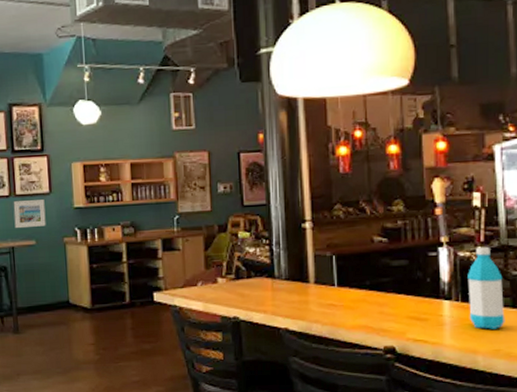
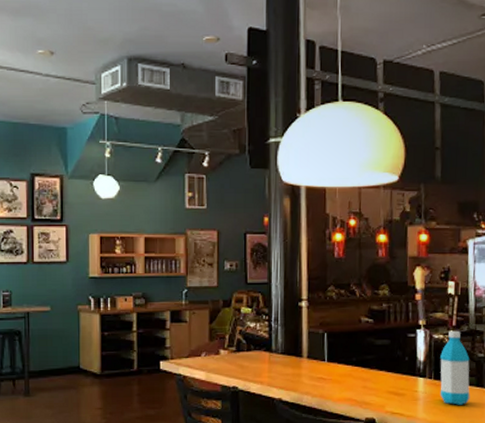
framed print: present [13,200,46,229] -> none [30,268,62,295]

